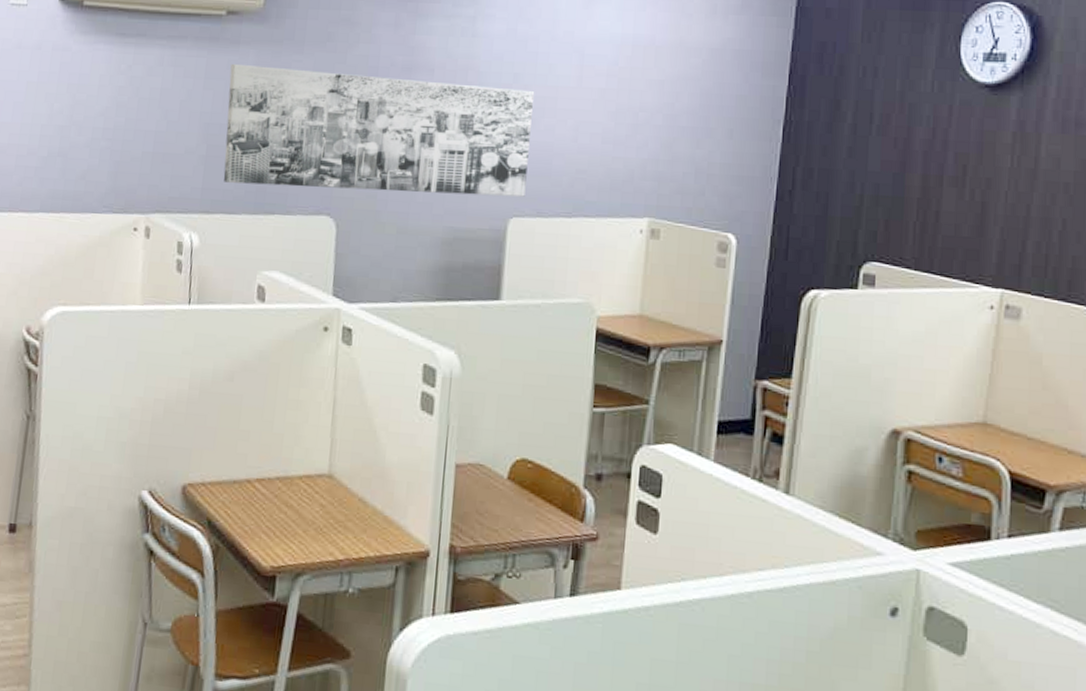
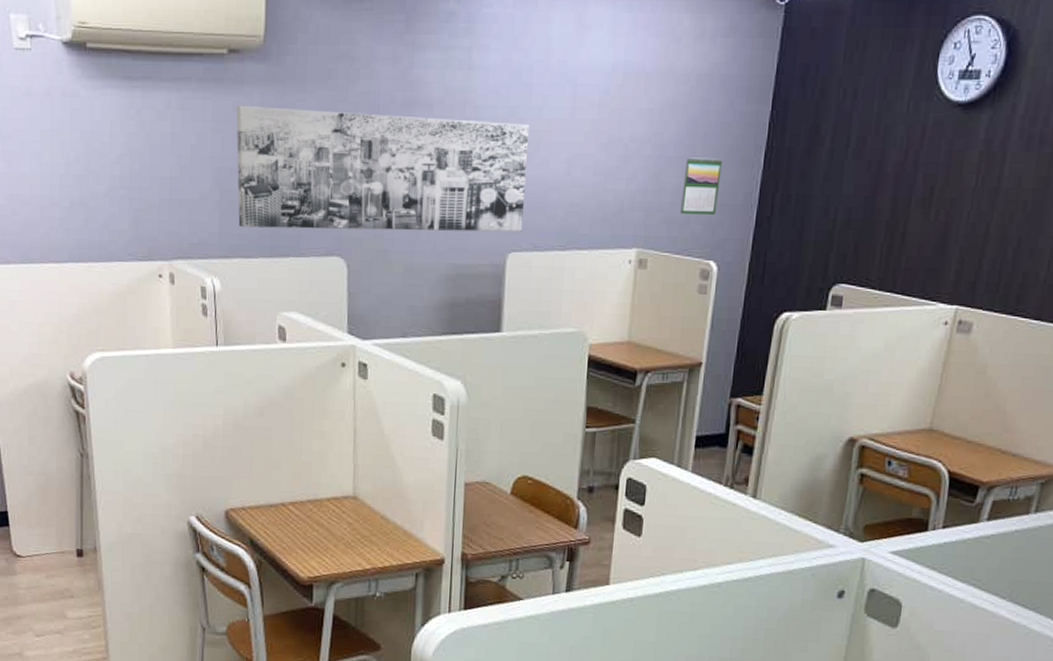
calendar: none [694,128,738,186] -> present [679,156,722,215]

